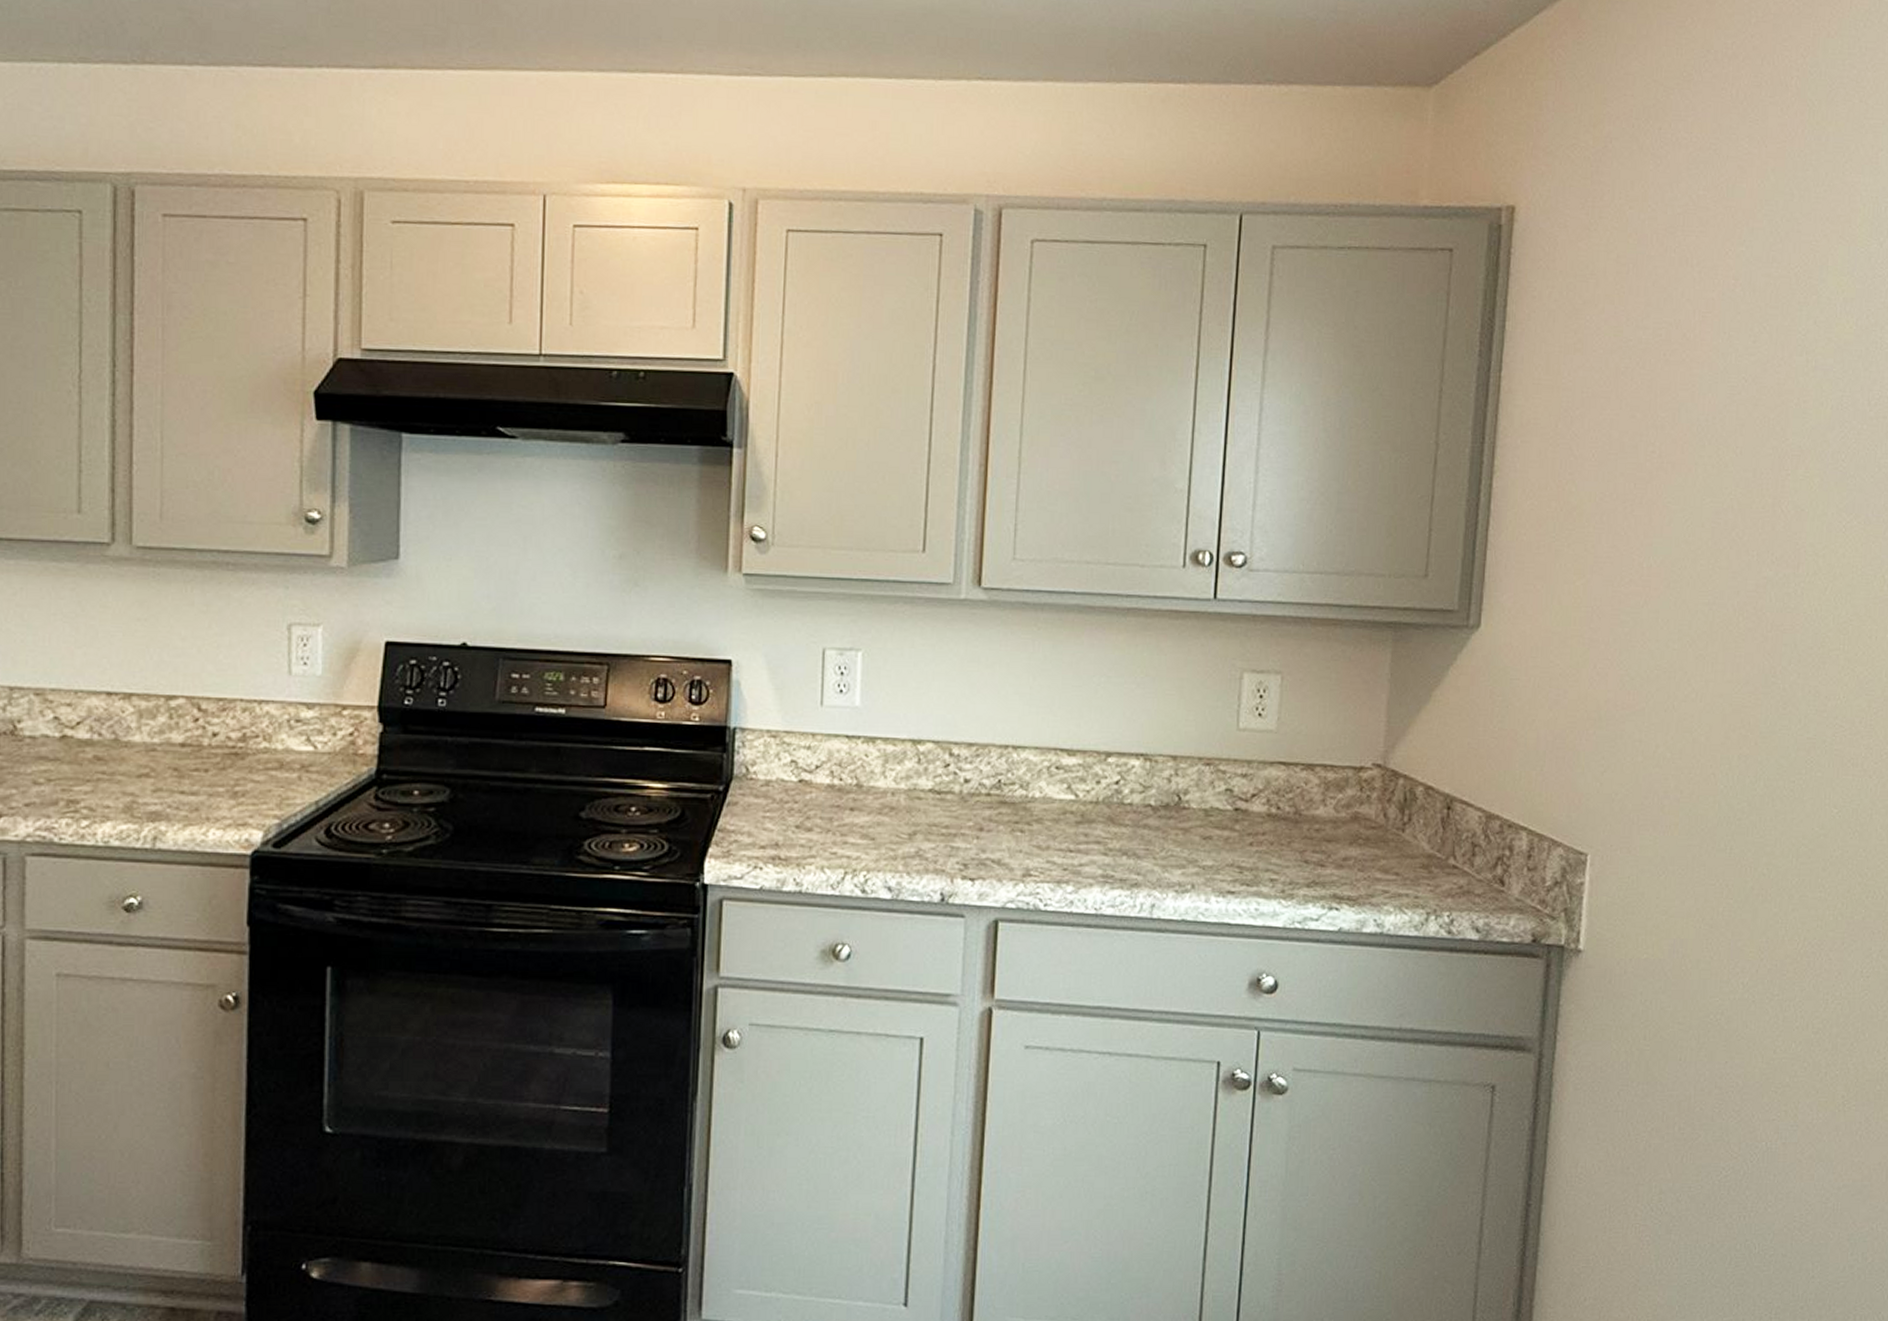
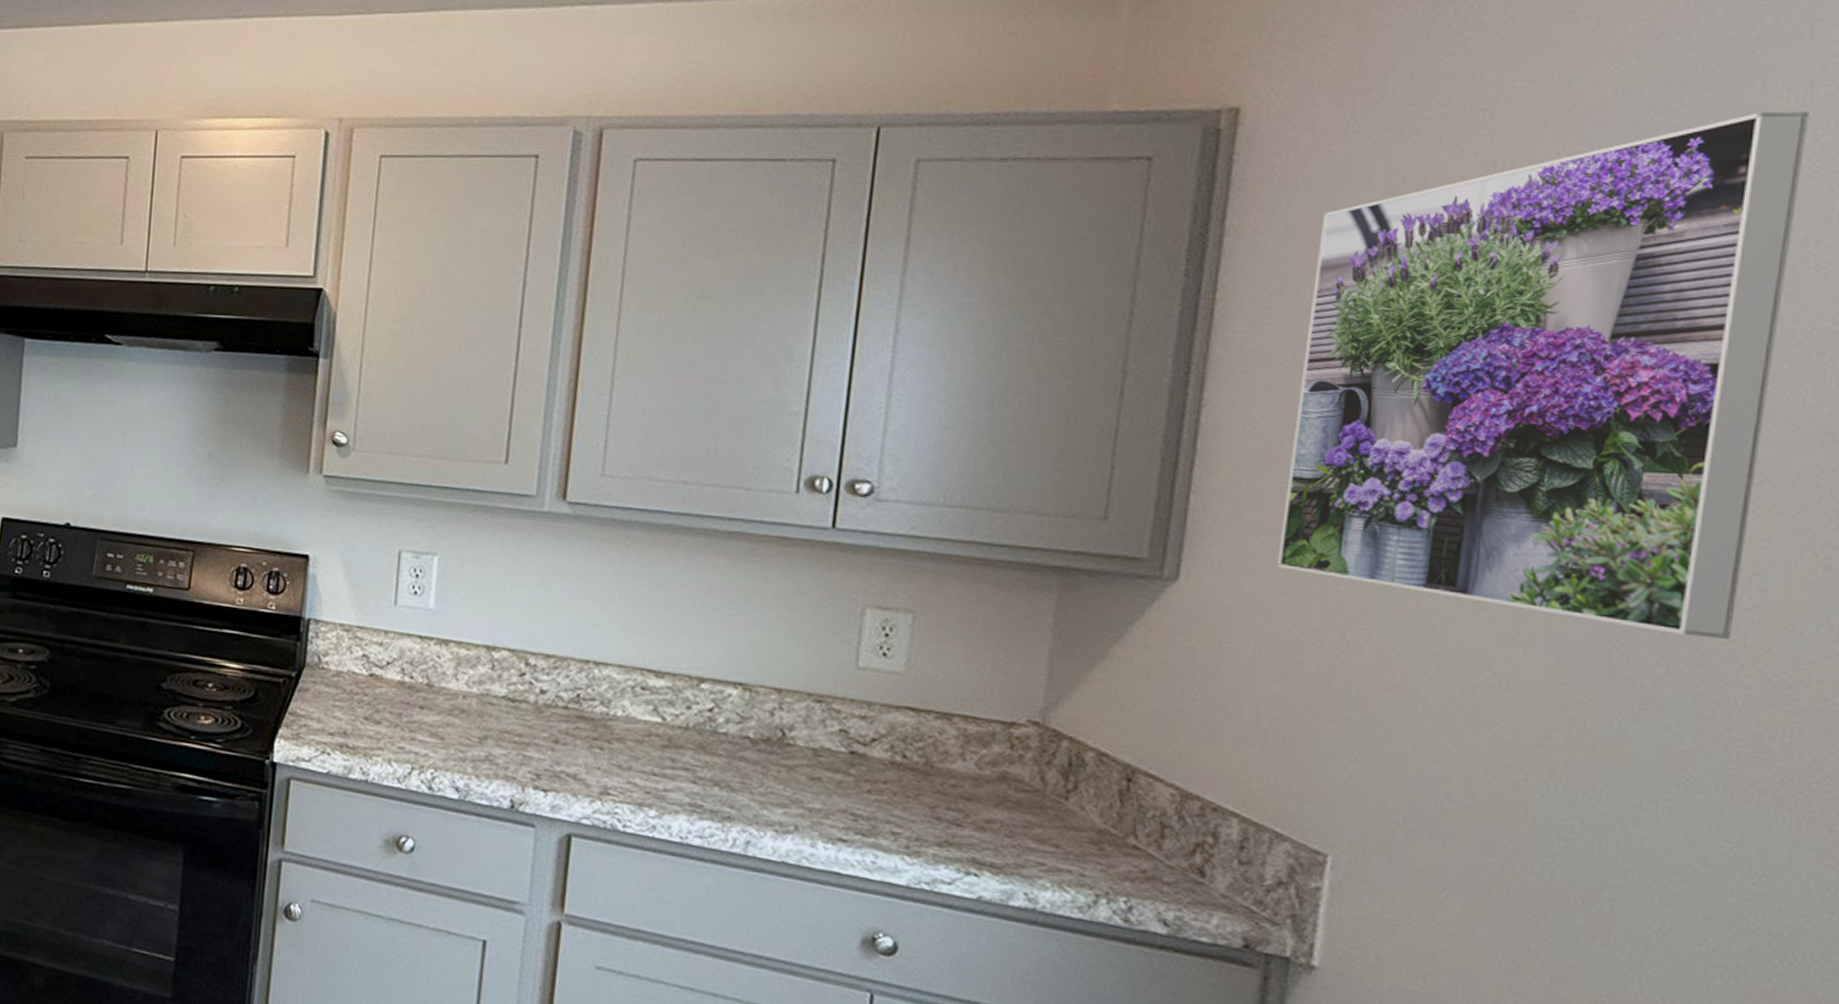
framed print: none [1549,222,1877,648] -> present [1277,110,1810,640]

